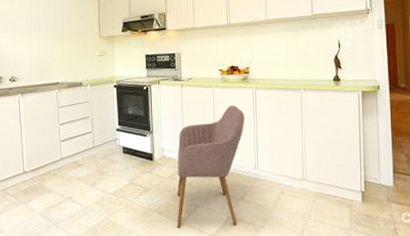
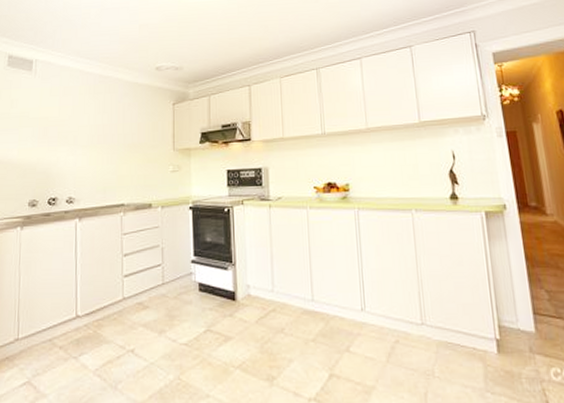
chair: present [177,105,245,229] -> none [265,230,347,391]

